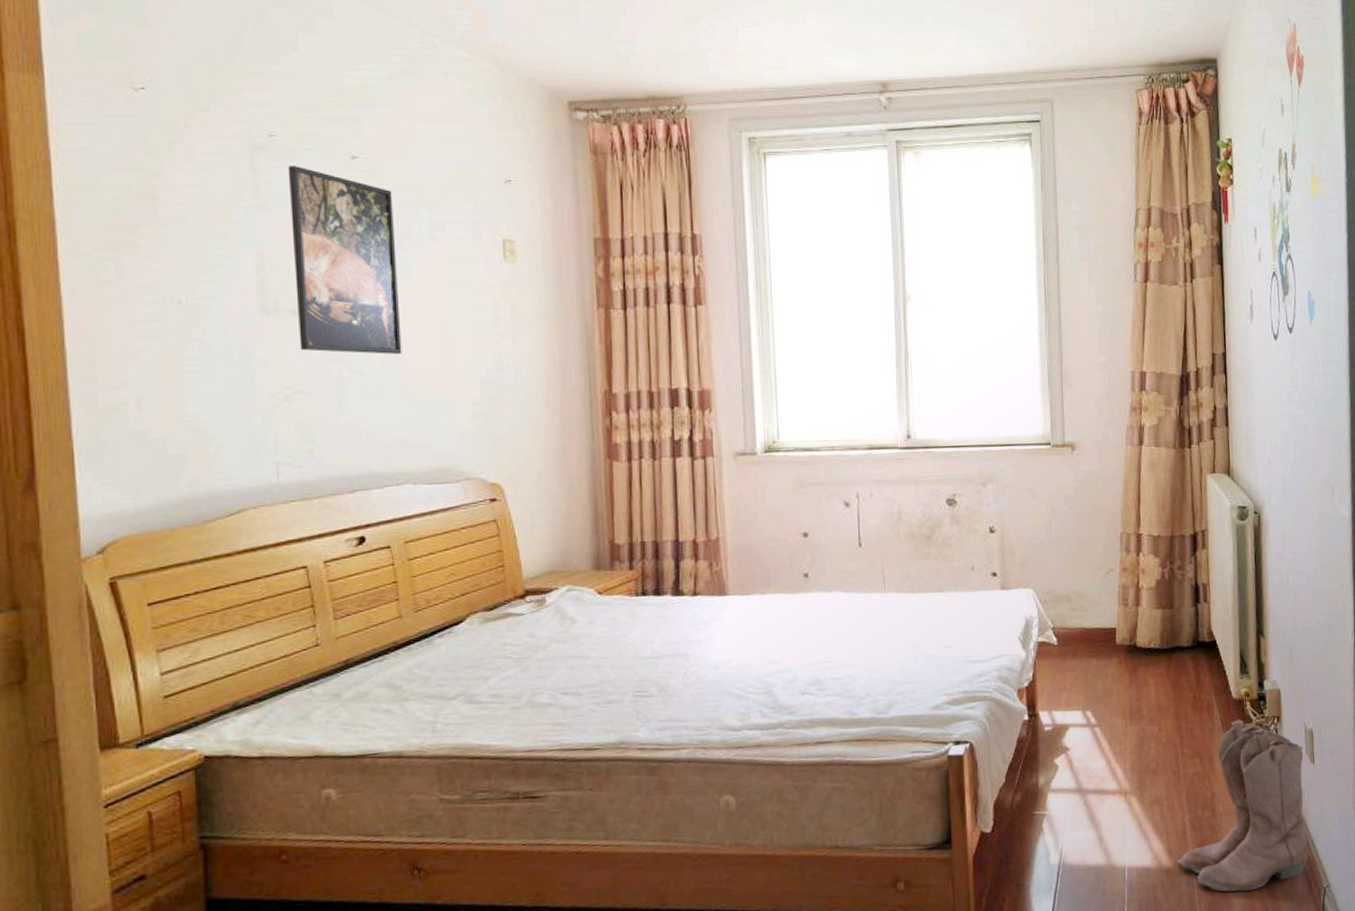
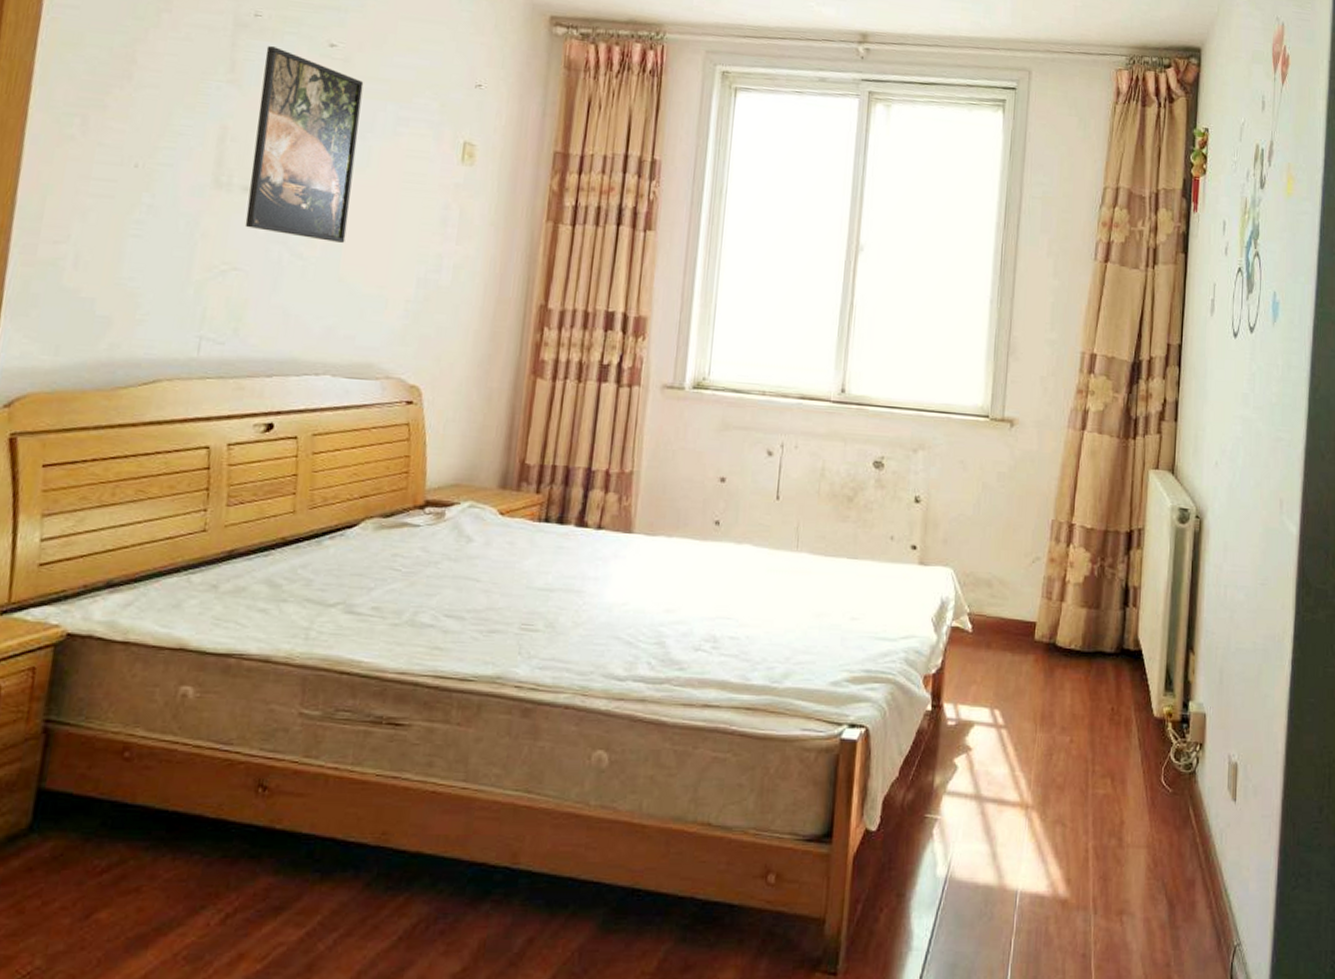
boots: present [1178,719,1309,892] -> none [1076,741,1225,937]

